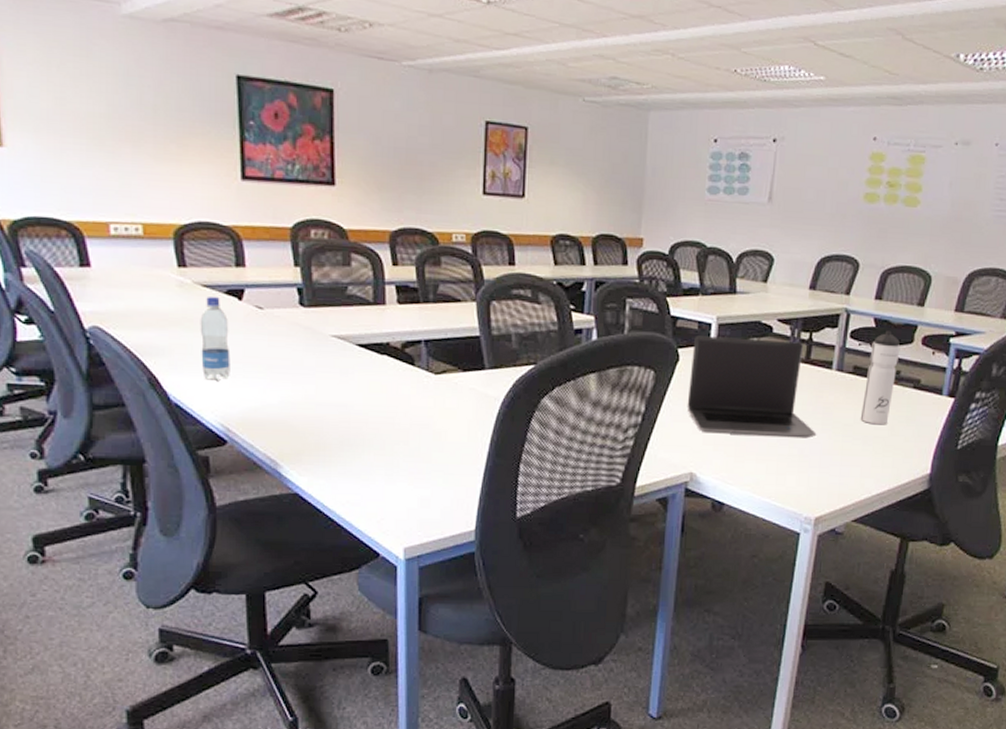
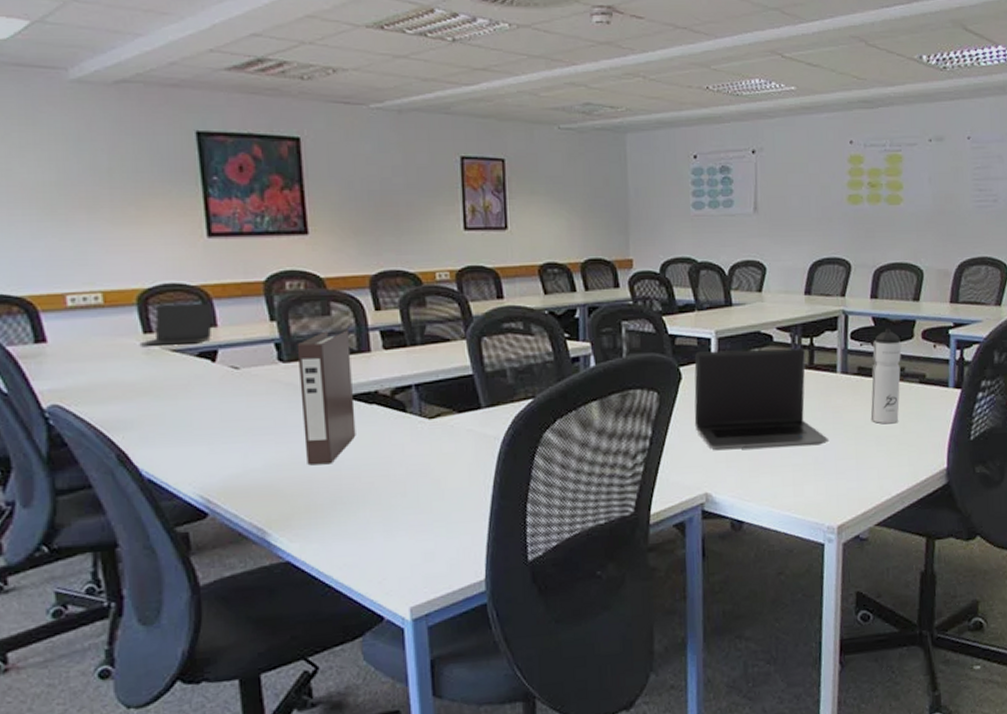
laptop: none [174,240,241,281] -> present [139,302,212,346]
bottle: present [200,297,230,381] -> none [170,361,207,450]
binder: none [317,280,367,407] -> present [297,330,356,465]

